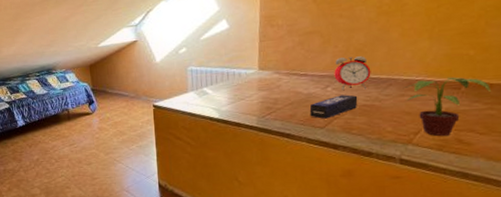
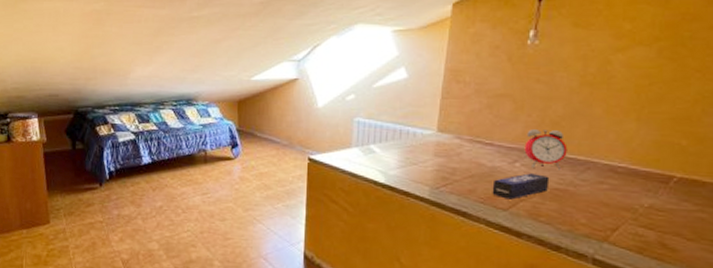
potted plant: present [403,77,492,136] -> none [602,167,704,237]

